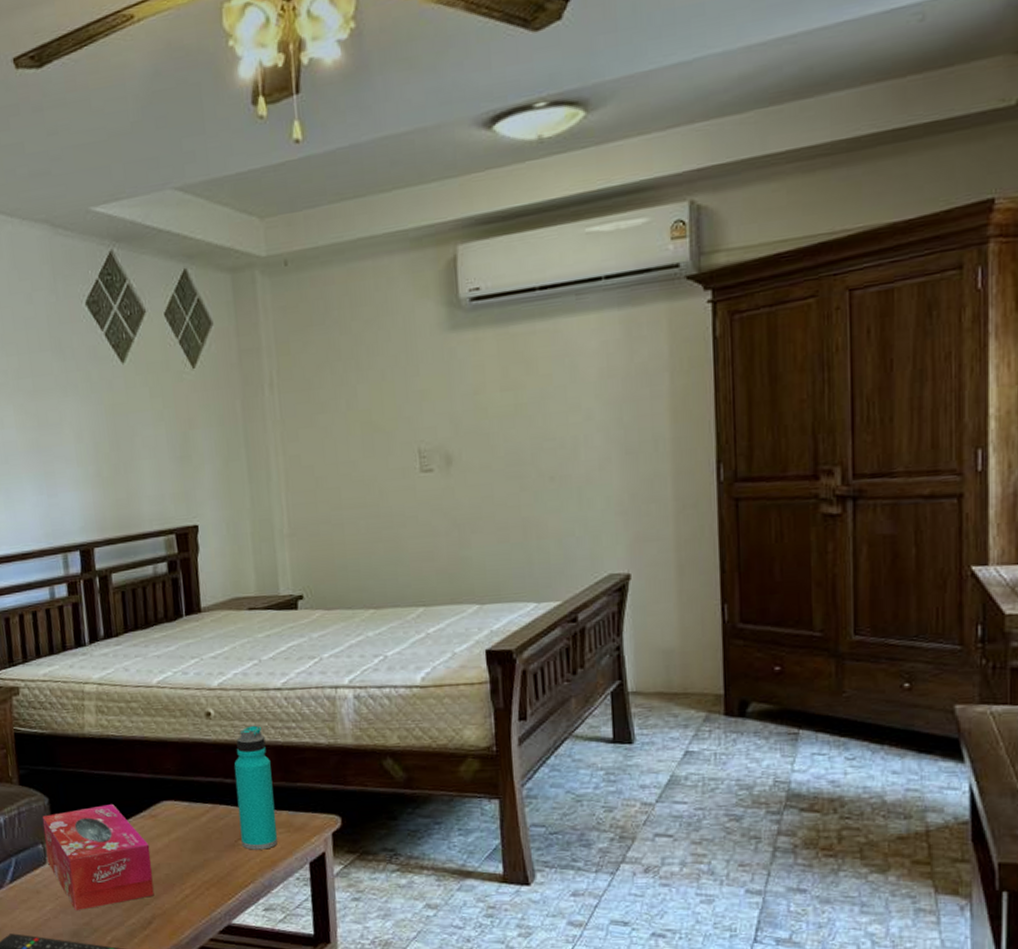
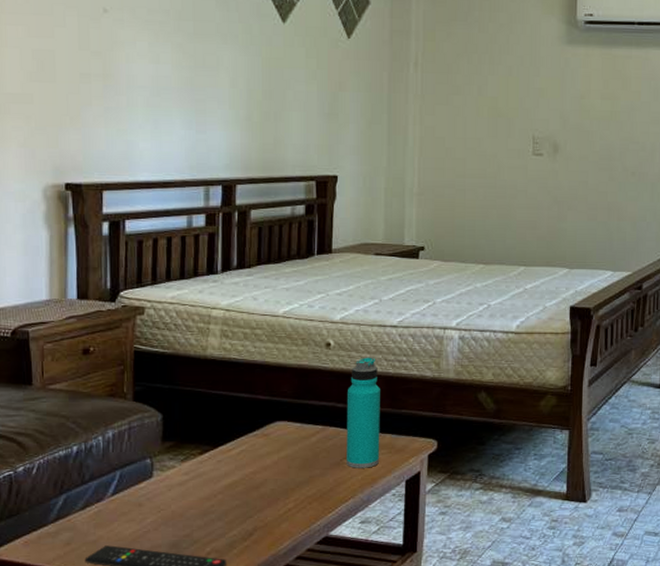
tissue box: present [42,804,154,910] -> none [153,423,259,523]

